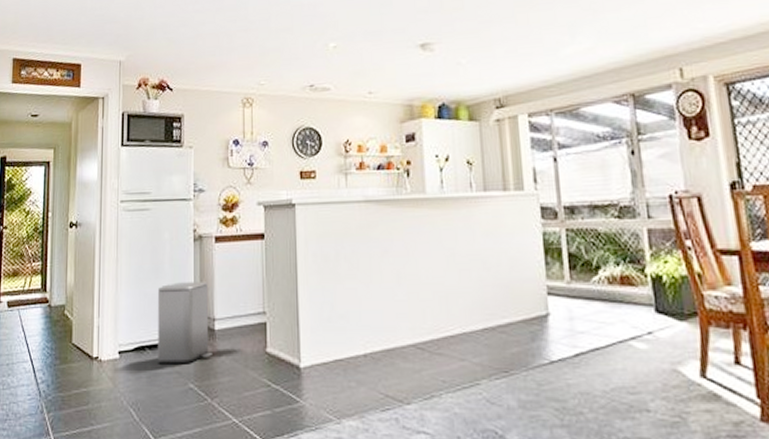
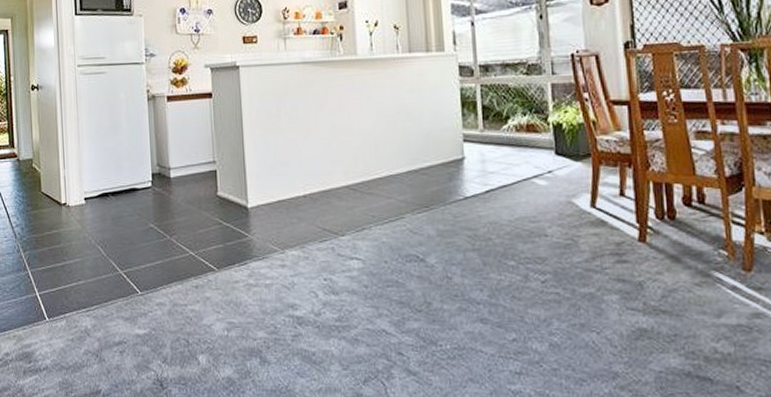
pedal bin: present [158,282,212,364] -> none [117,136,169,208]

